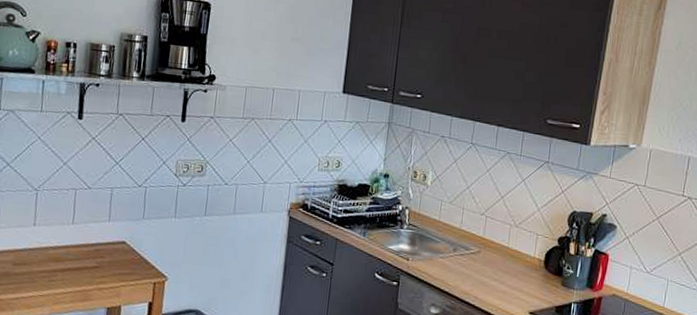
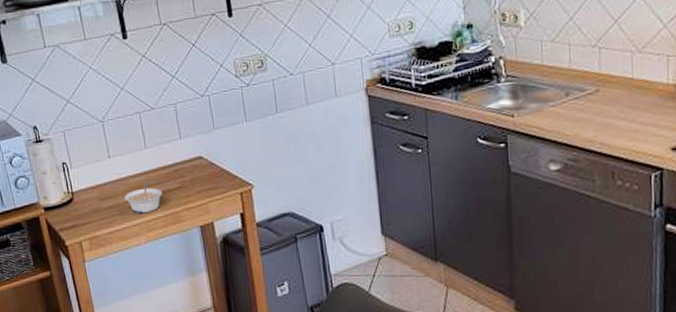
legume: none [39,256,79,286] -> present [124,182,163,213]

